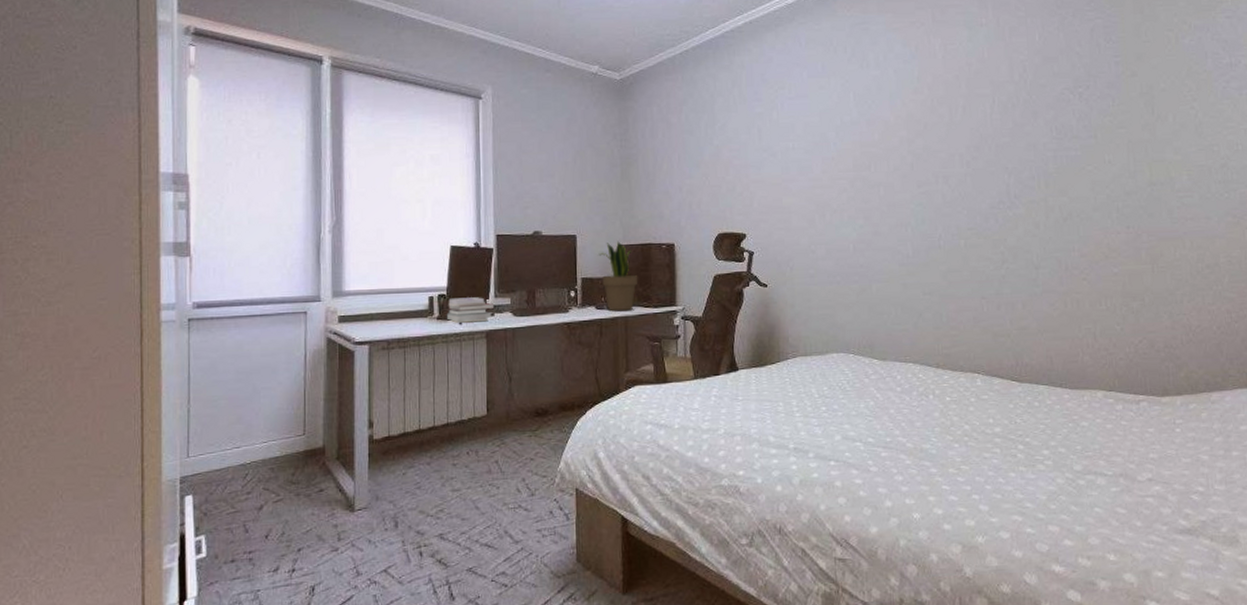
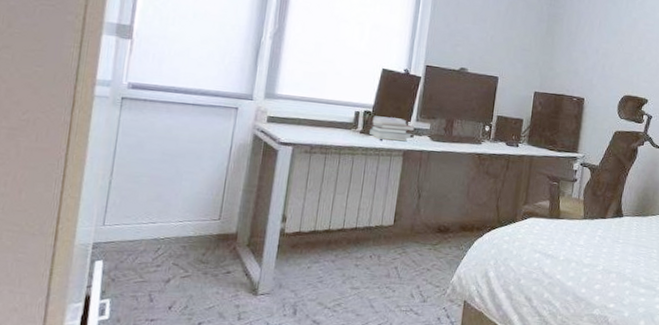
potted plant: present [598,241,638,312] -> none [515,88,548,151]

